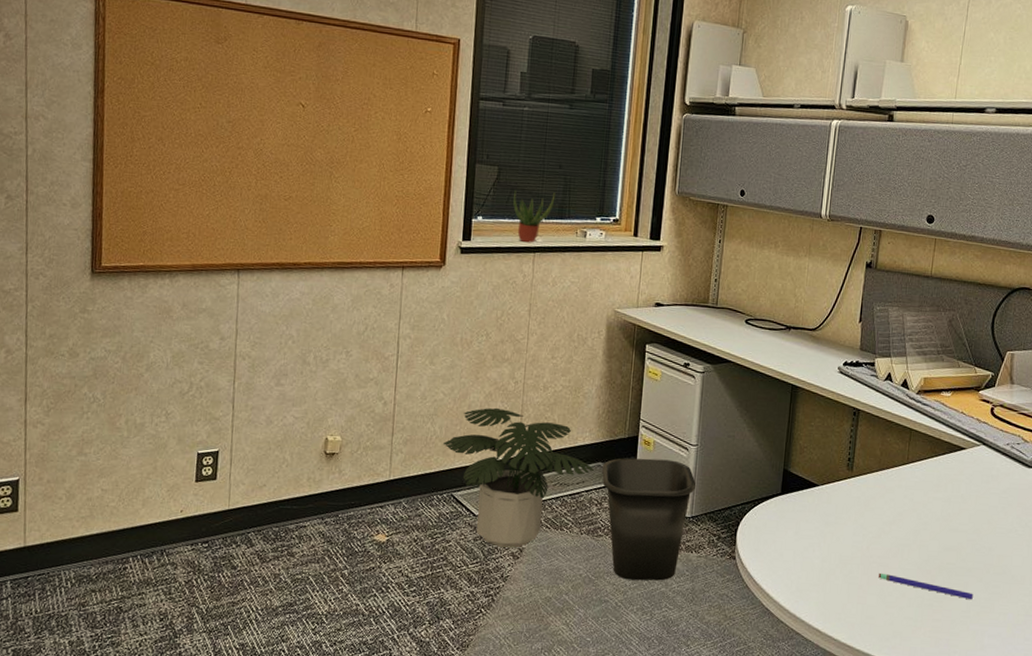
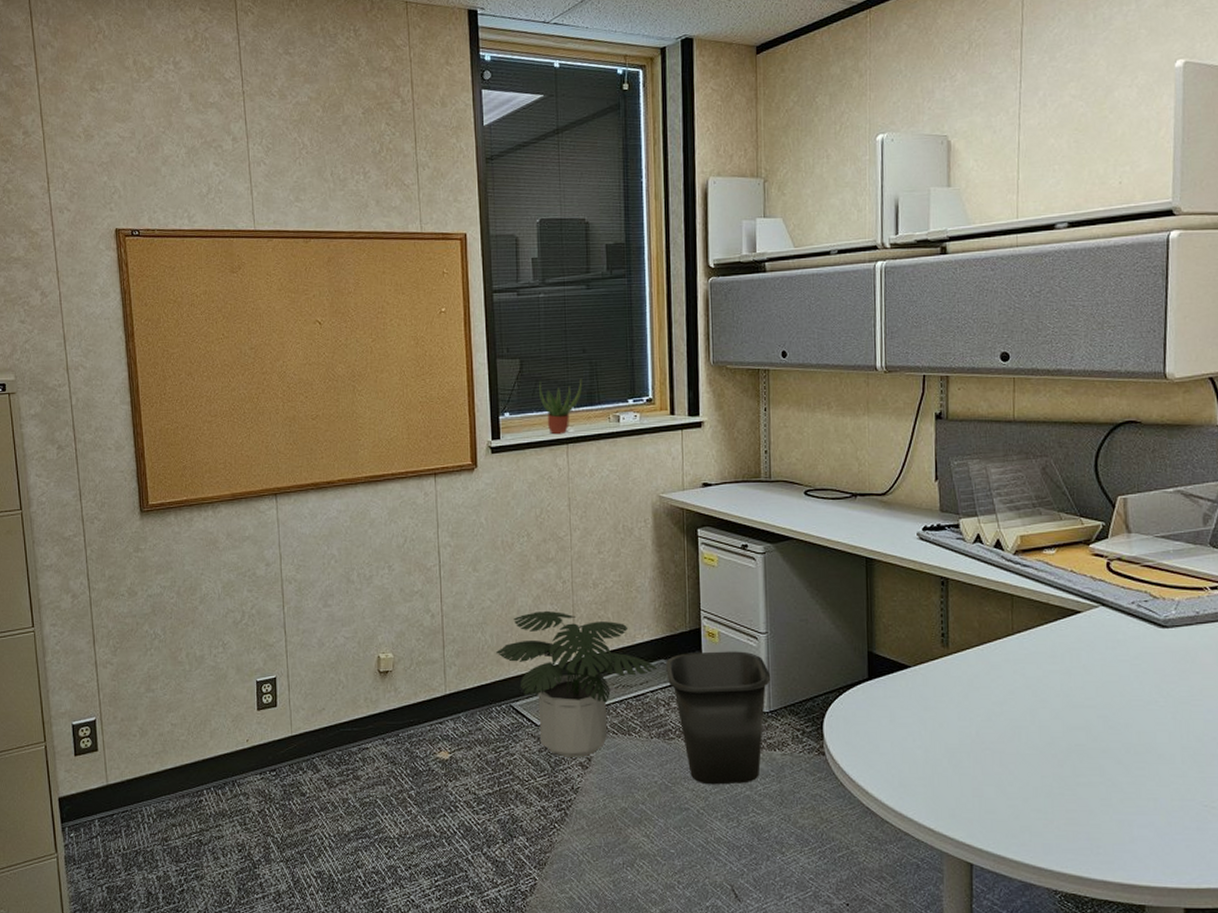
pen: present [878,572,973,600] -> none [994,760,1113,786]

